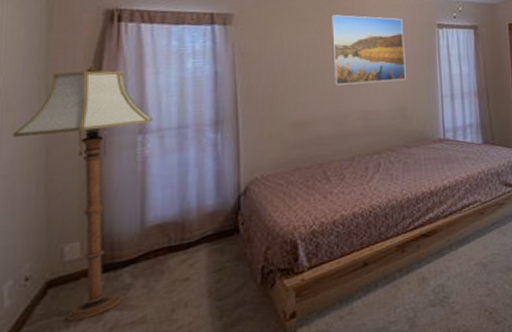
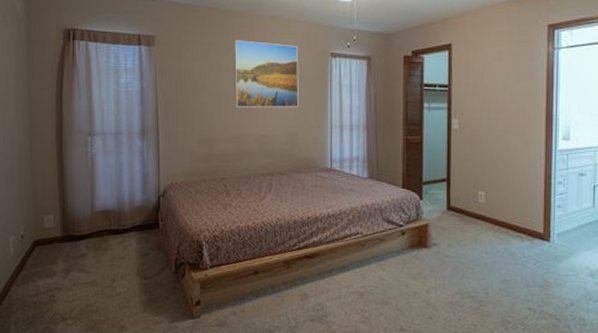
floor lamp: present [11,65,154,322] -> none [9,76,99,274]

